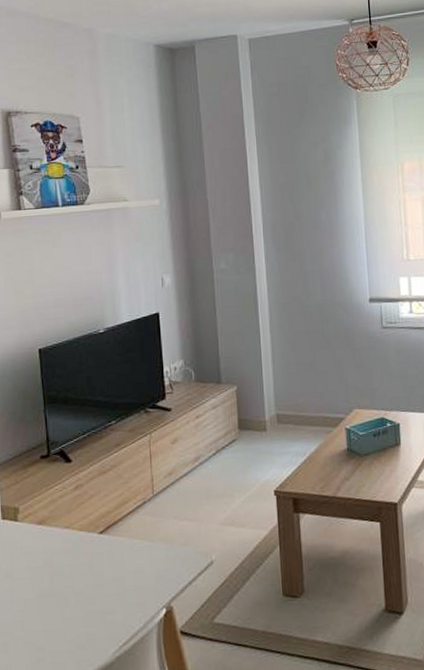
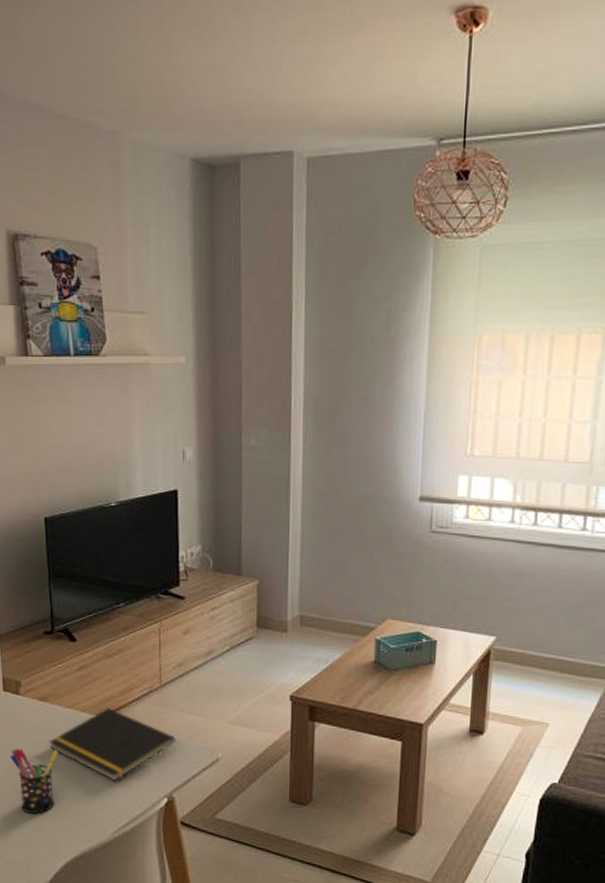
pen holder: none [9,573,57,643] -> present [10,748,58,814]
notepad: none [48,523,171,598] -> present [49,708,176,781]

